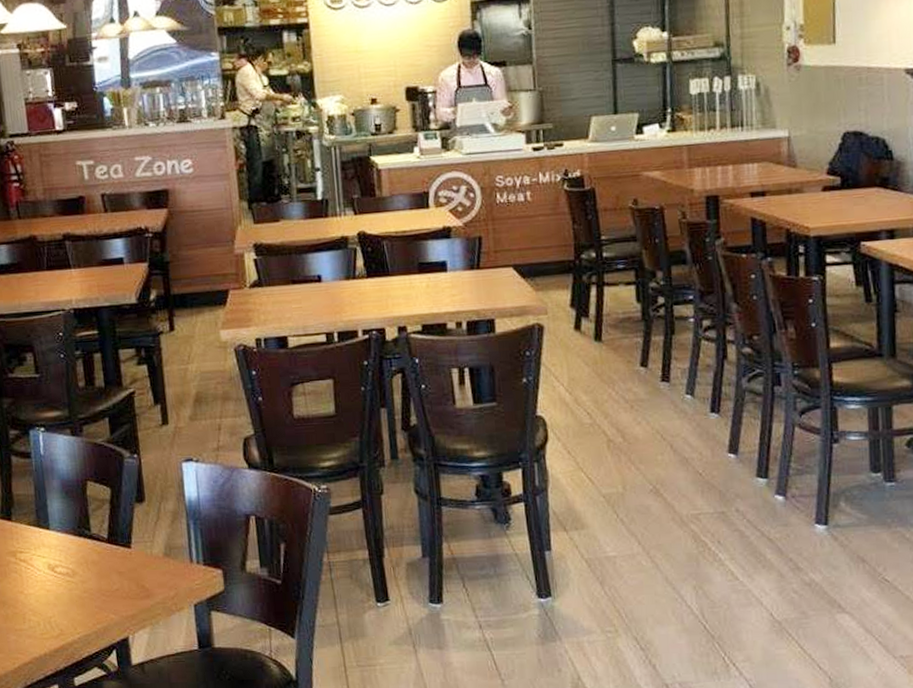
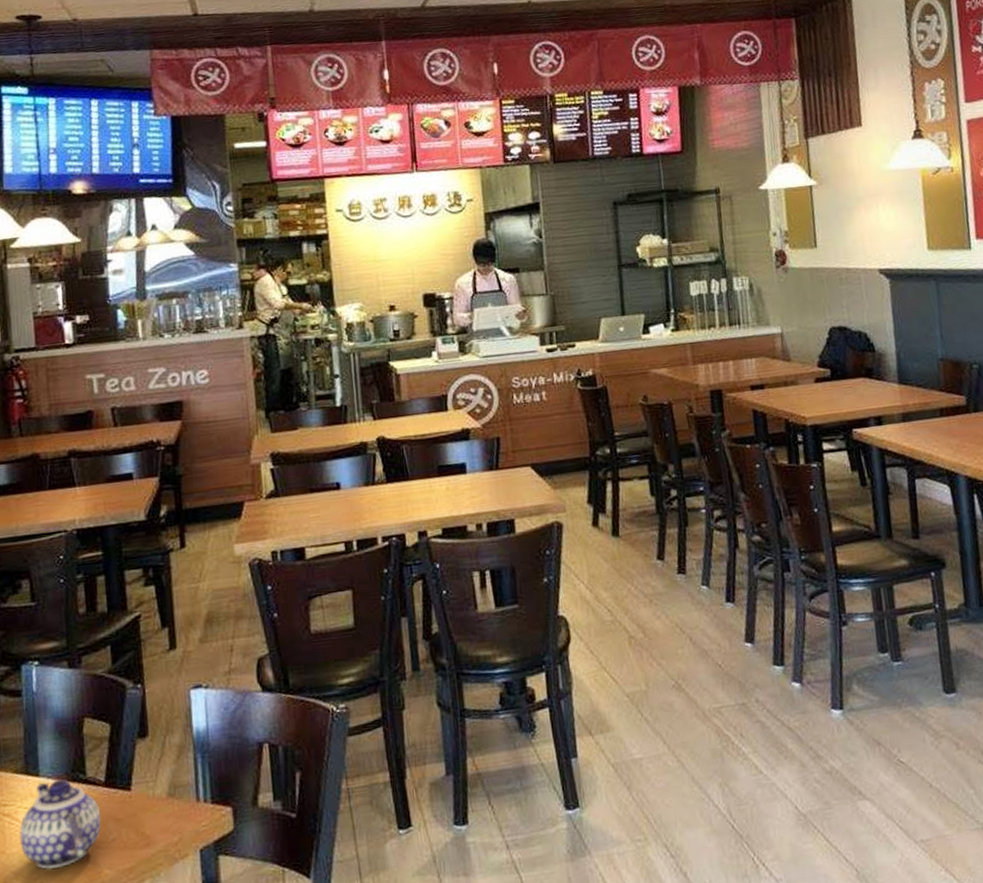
teapot: none [34,532,106,611] -> present [19,778,102,870]

